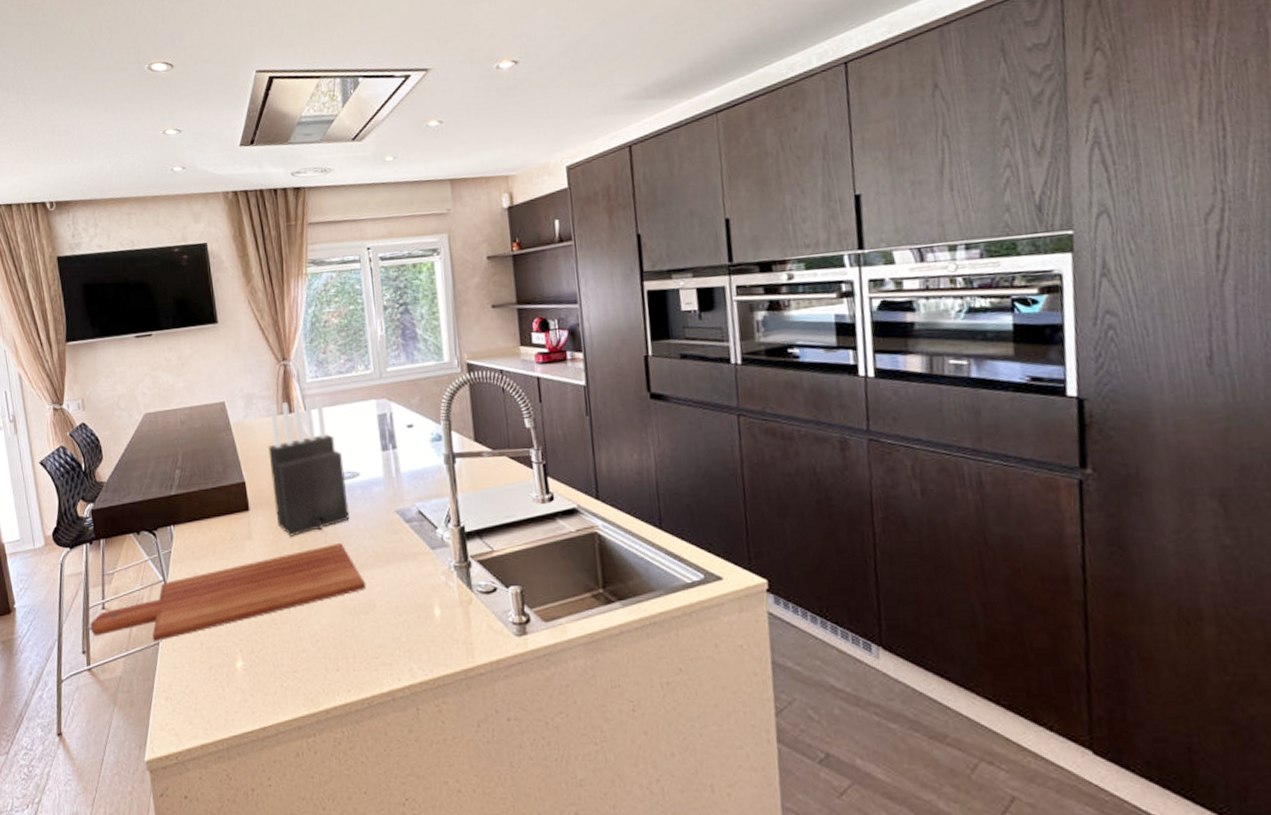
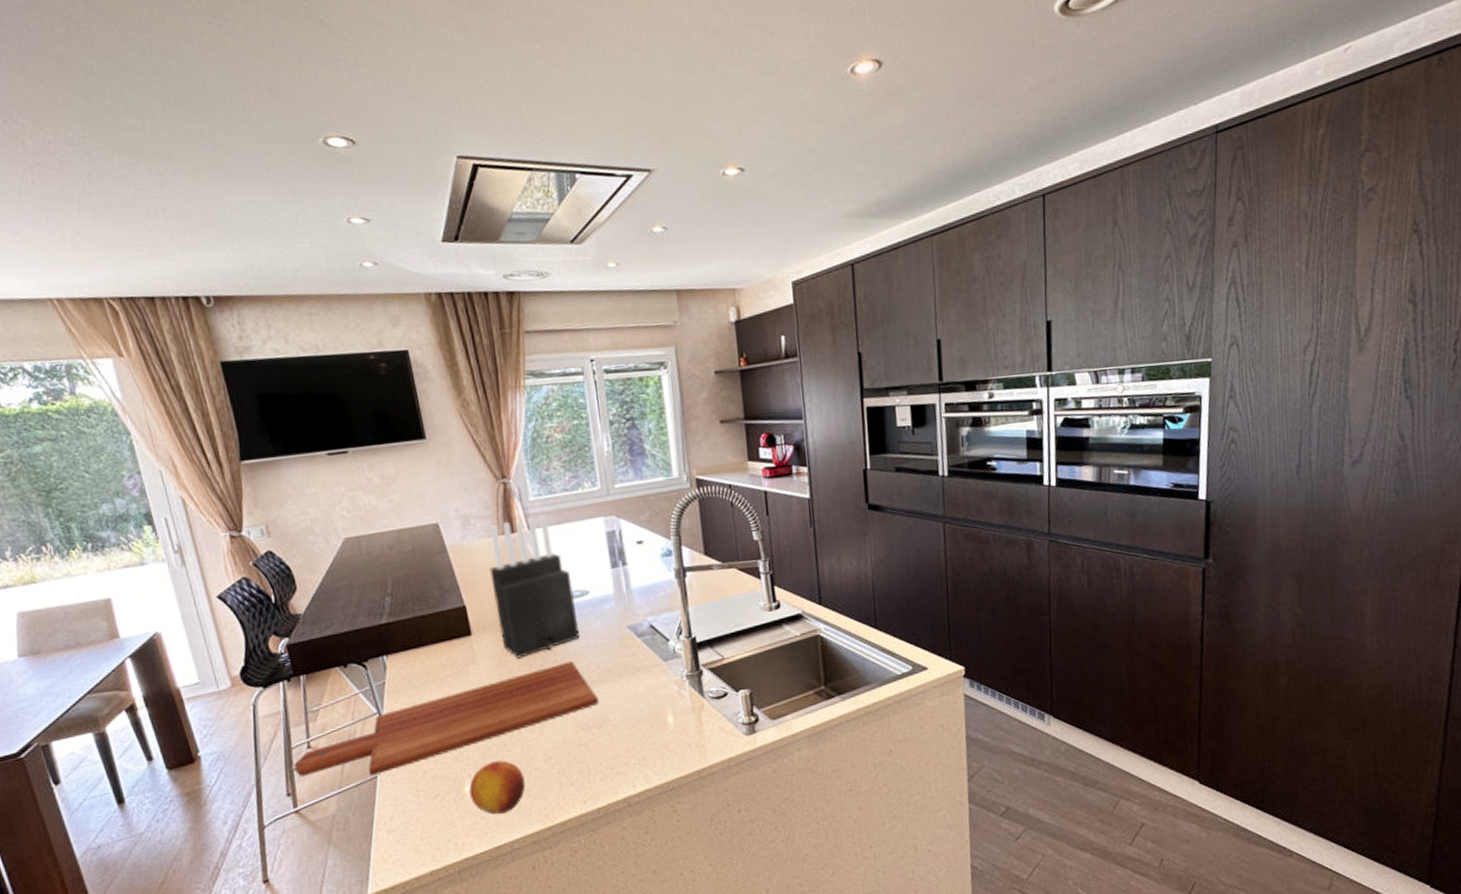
fruit: none [240,638,293,693] -> present [469,760,525,815]

